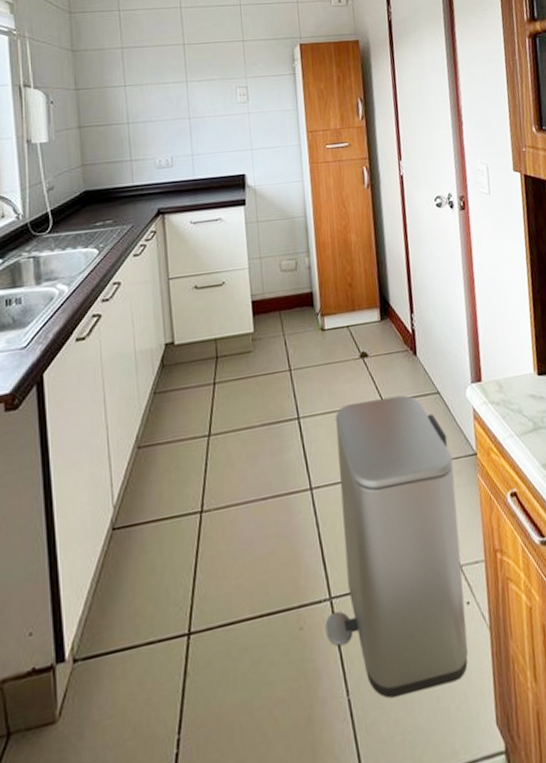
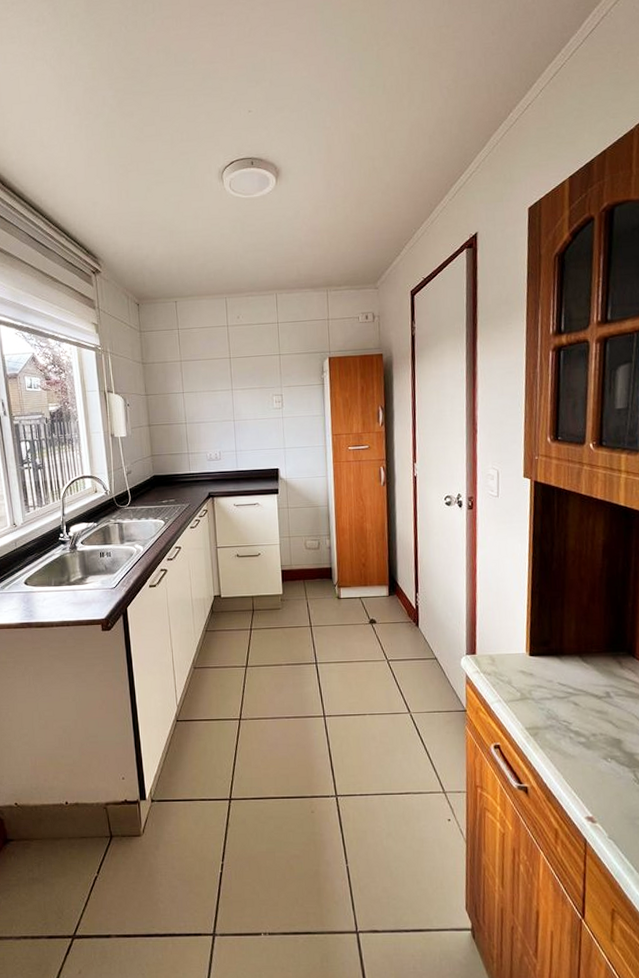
pedal bin: present [325,395,468,699] -> none [331,657,446,873]

